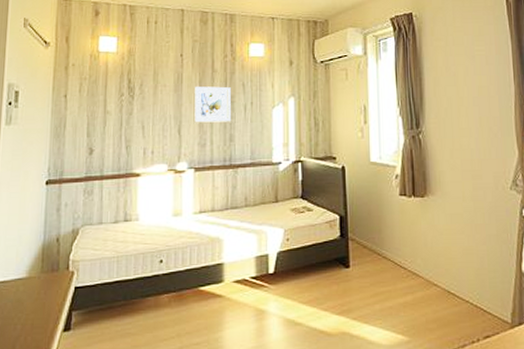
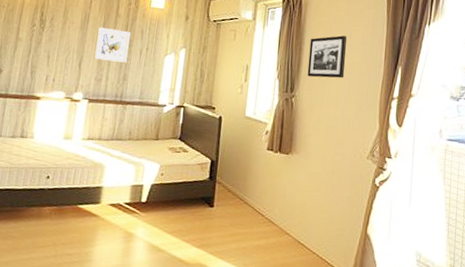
picture frame: none [430,58,473,109] -> present [307,35,347,79]

